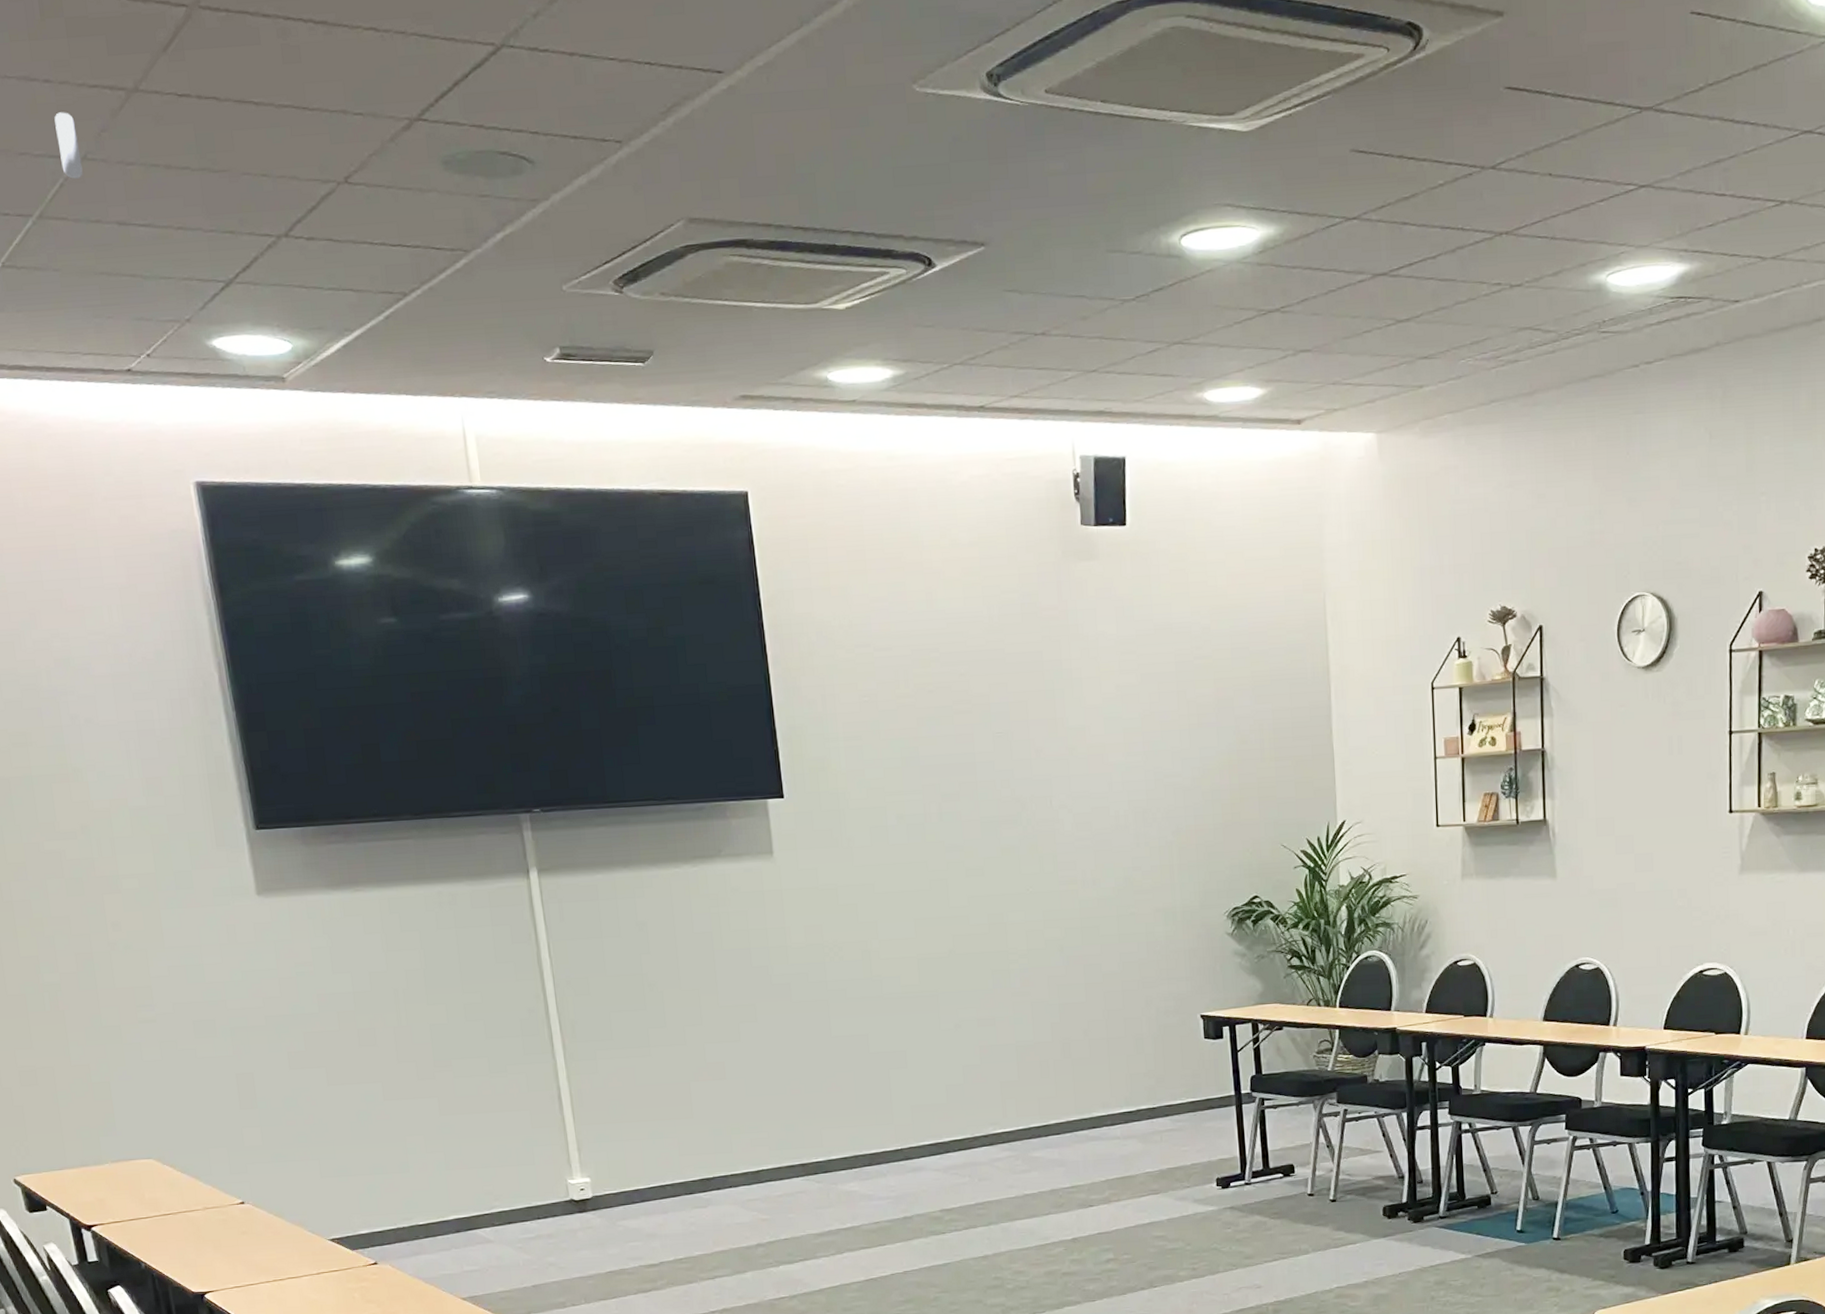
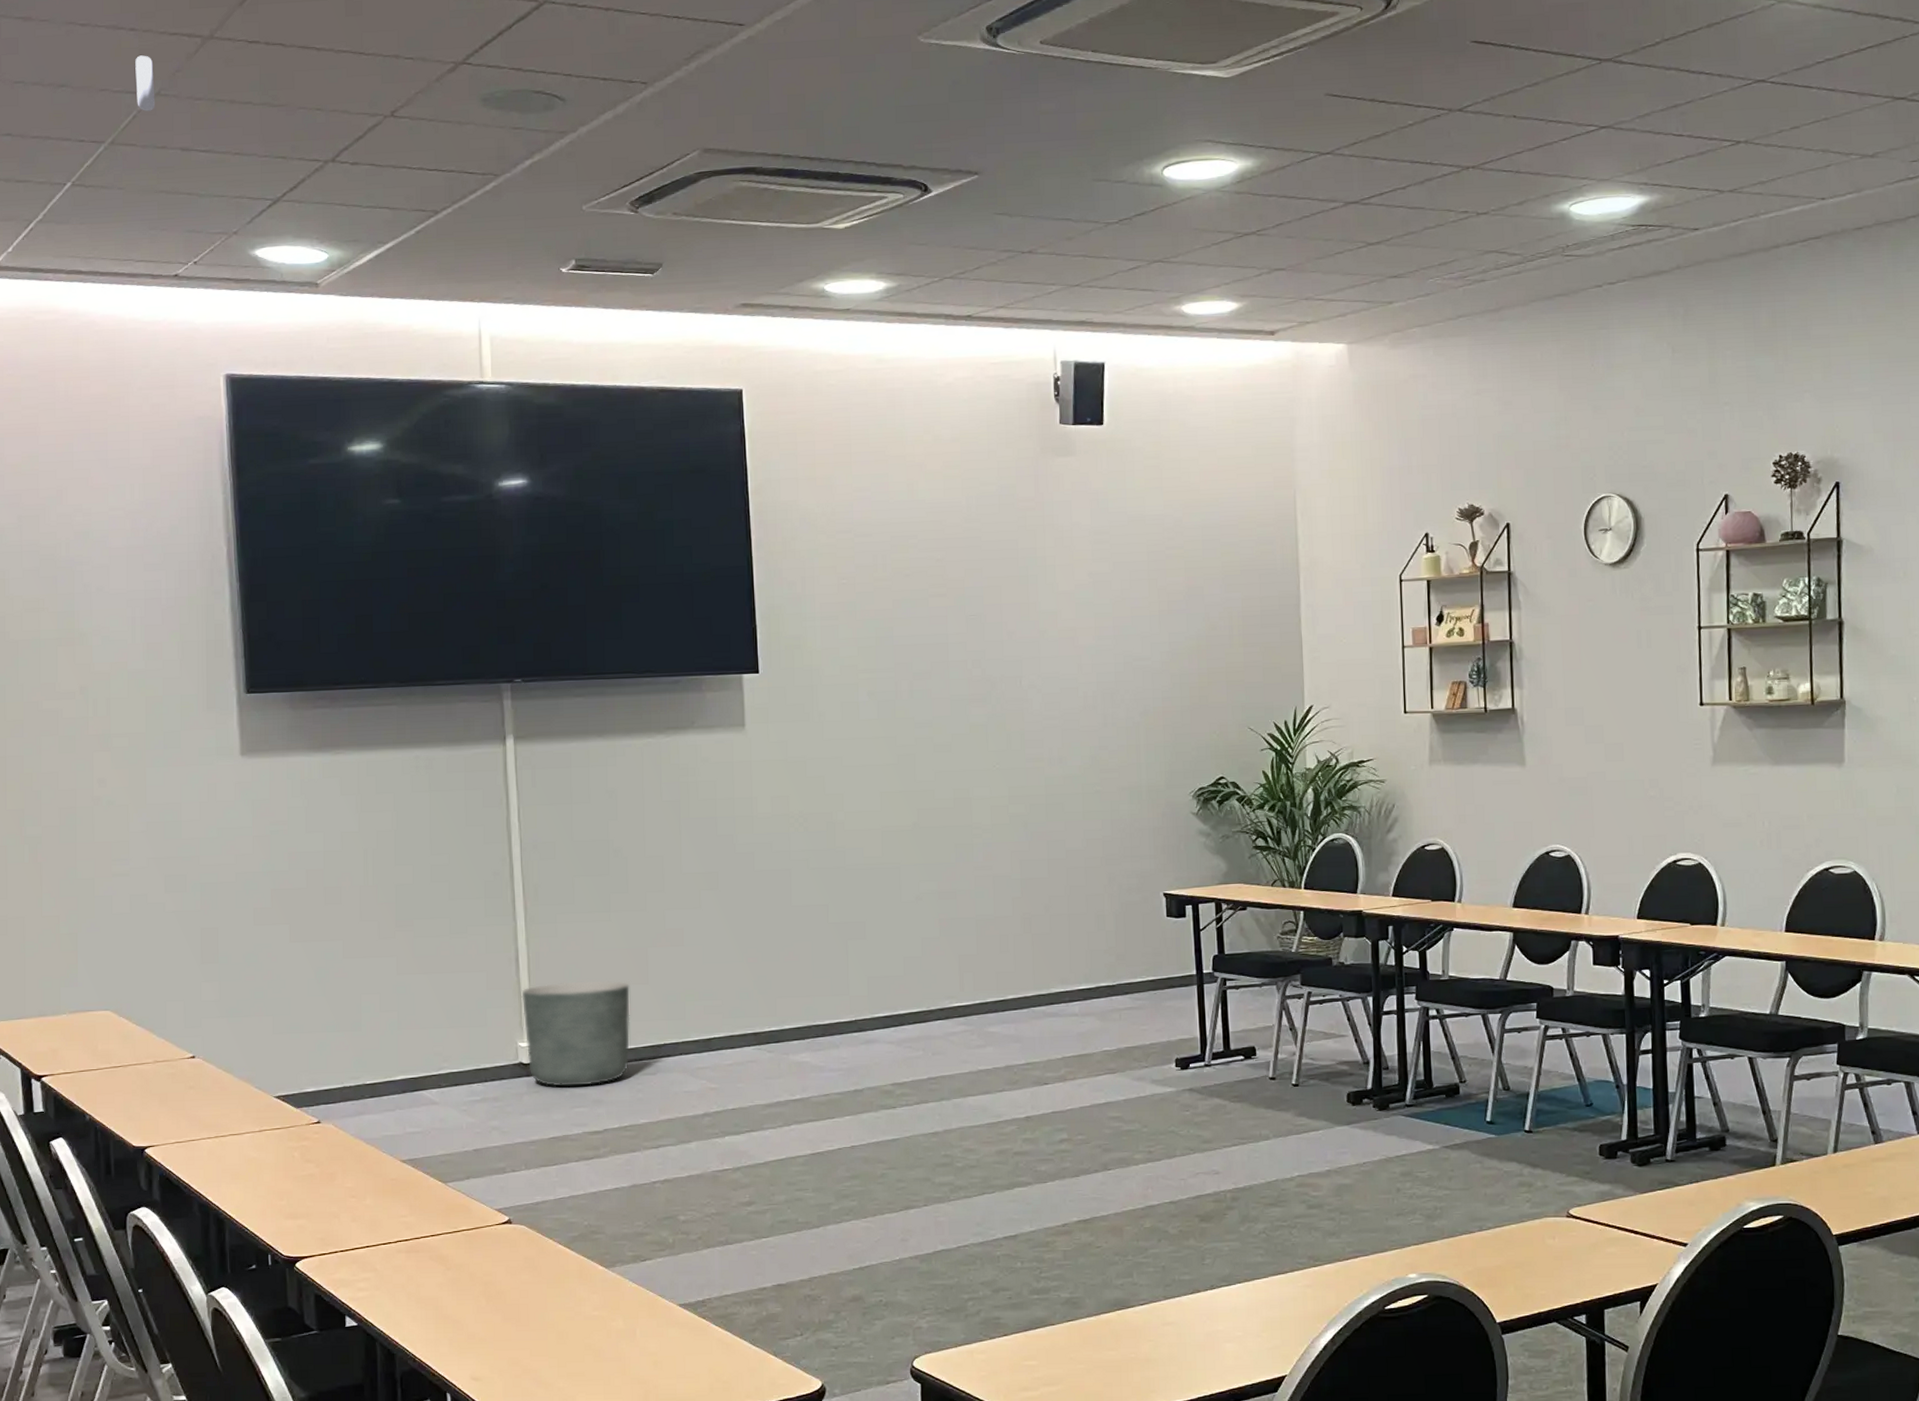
planter: none [566,1115,680,1222] -> present [521,980,630,1087]

